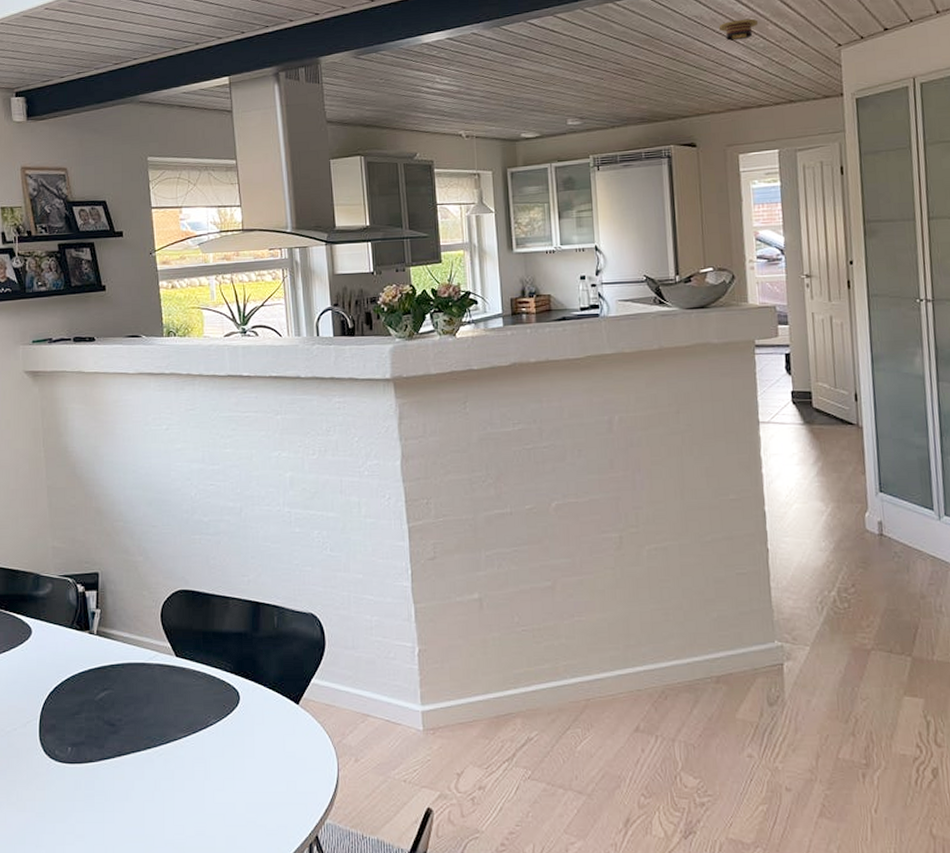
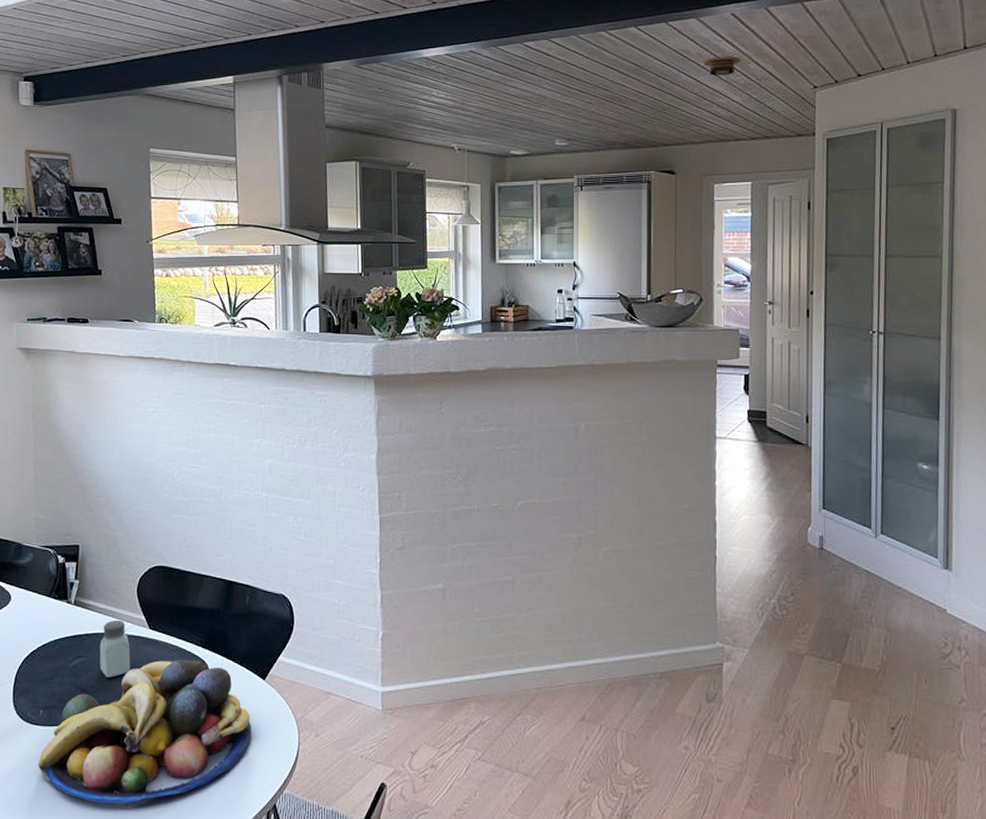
fruit bowl: none [69,687,288,842] -> present [38,660,252,804]
saltshaker: none [125,648,159,710] -> present [99,619,131,678]

